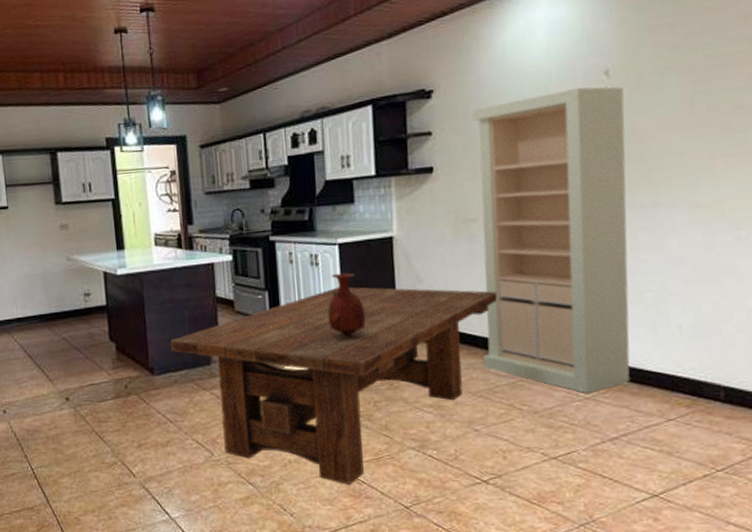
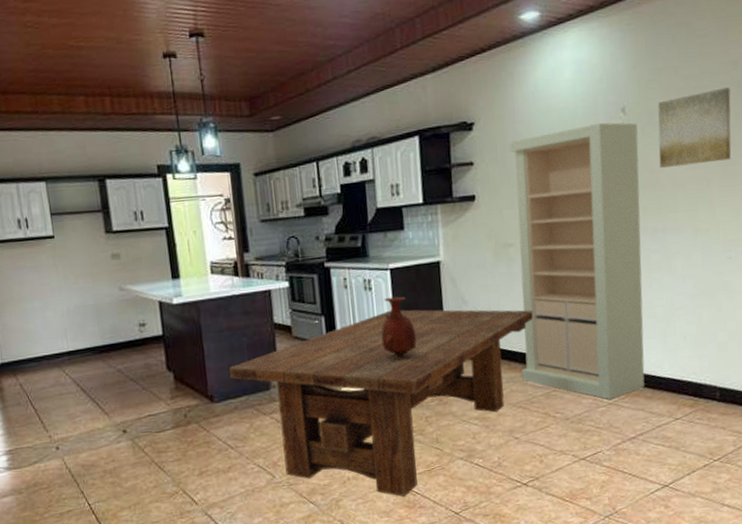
wall art: none [648,44,741,136] -> present [657,87,731,168]

